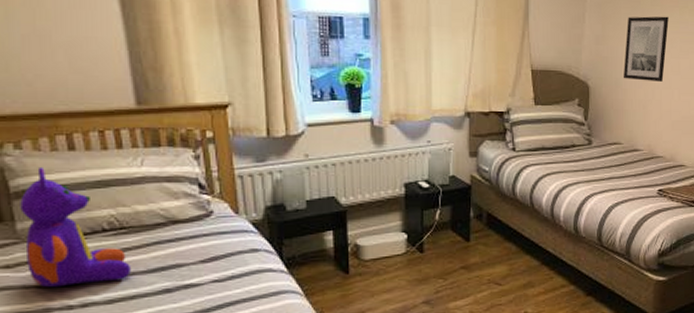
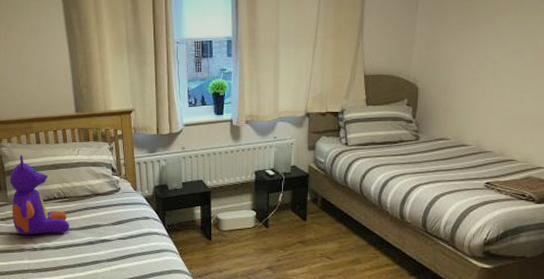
wall art: present [624,16,669,82] -> none [453,18,502,81]

